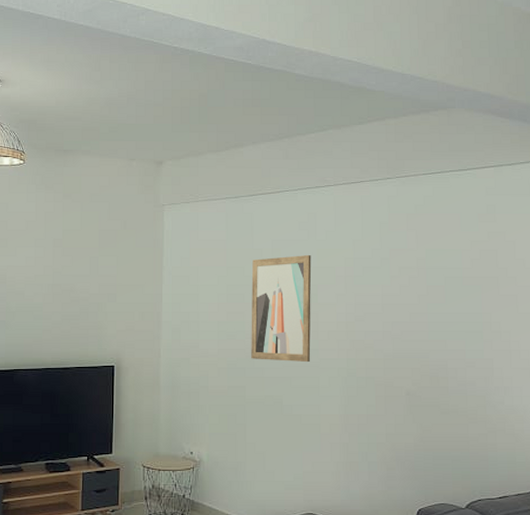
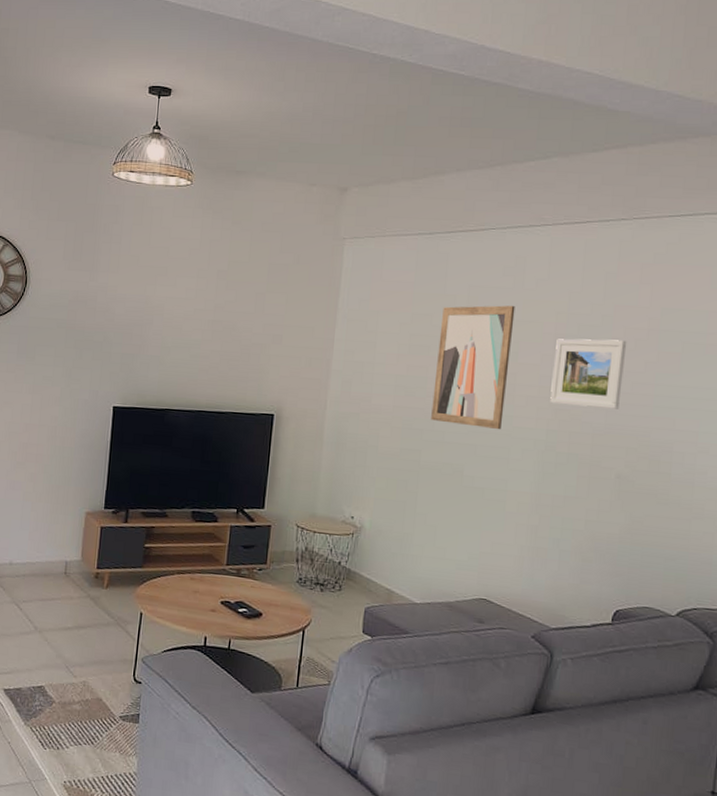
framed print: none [347,278,403,336] -> present [550,339,627,409]

